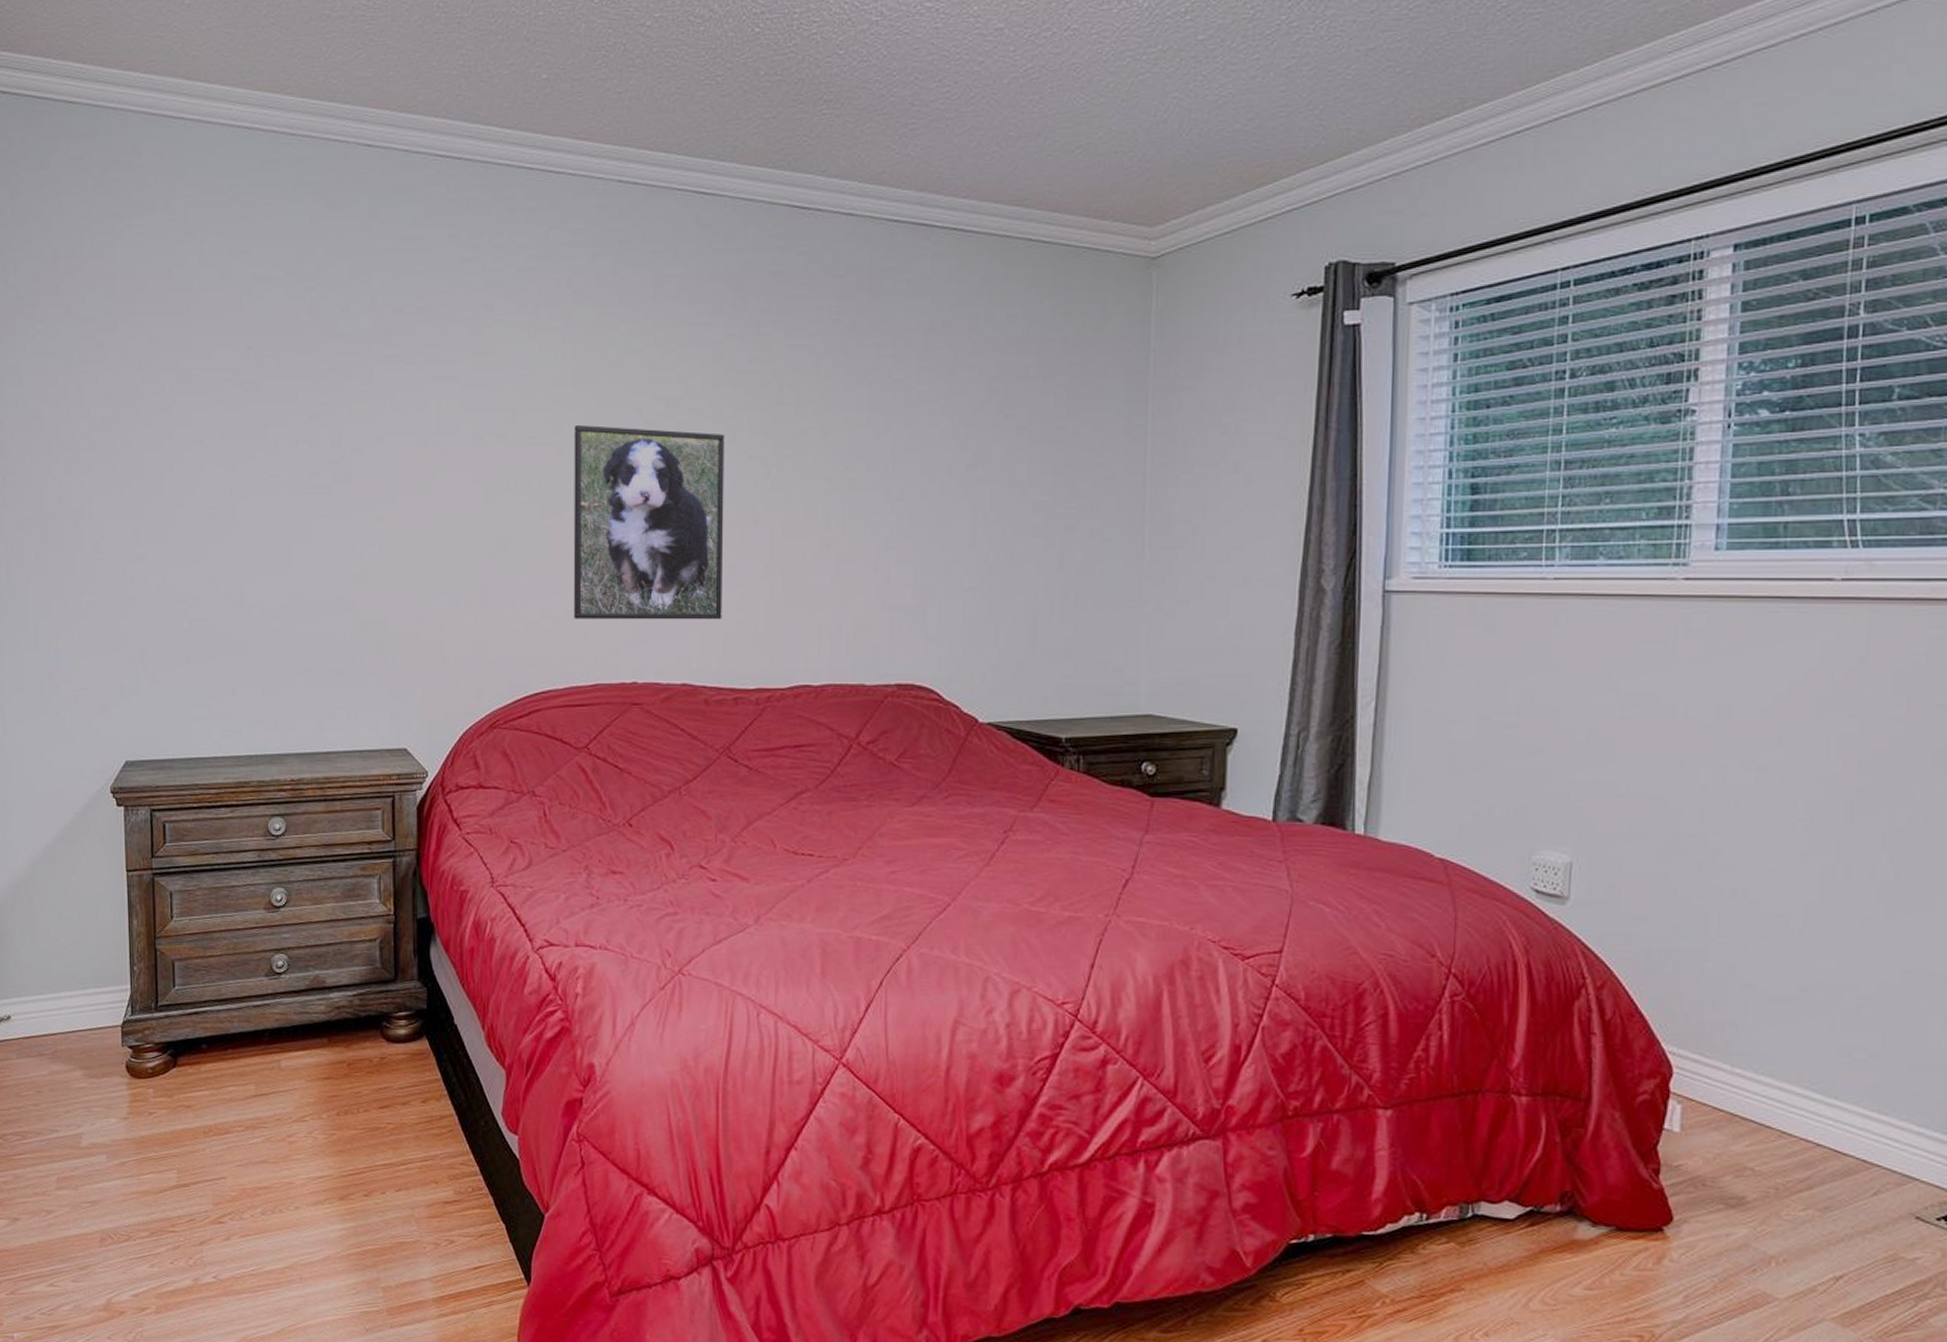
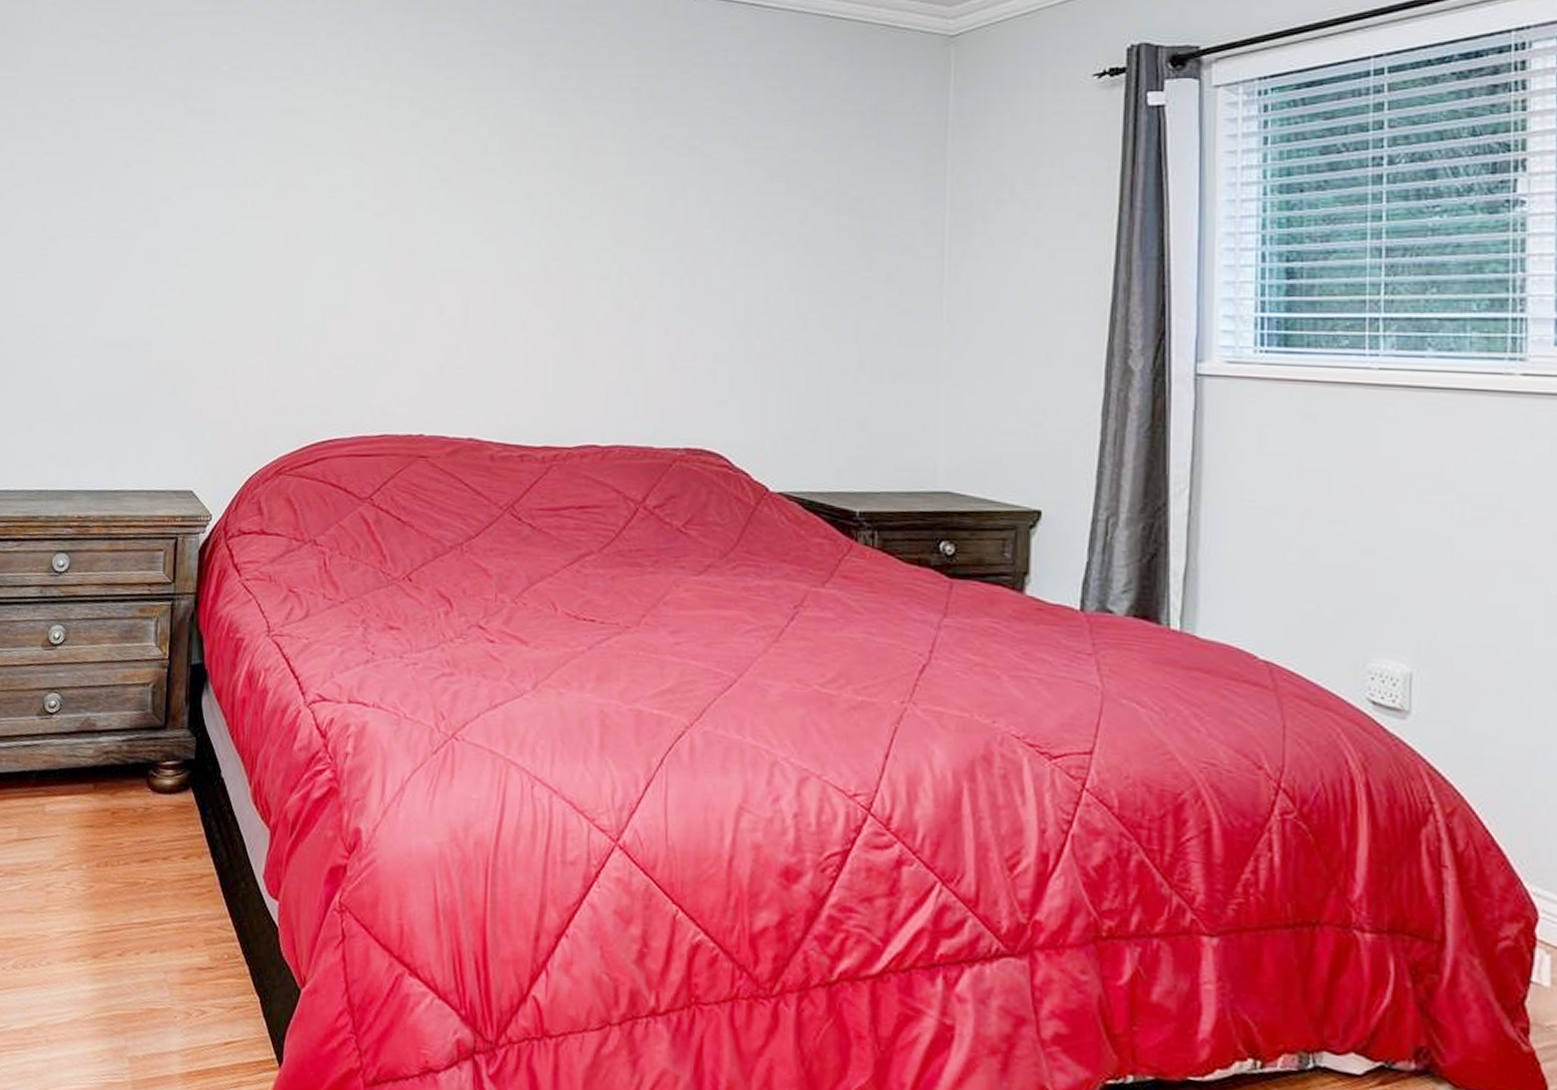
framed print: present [573,424,724,620] -> none [364,180,520,376]

